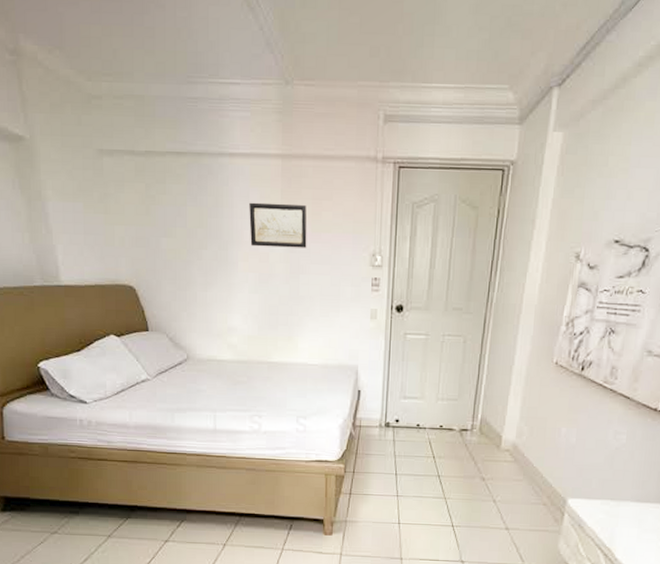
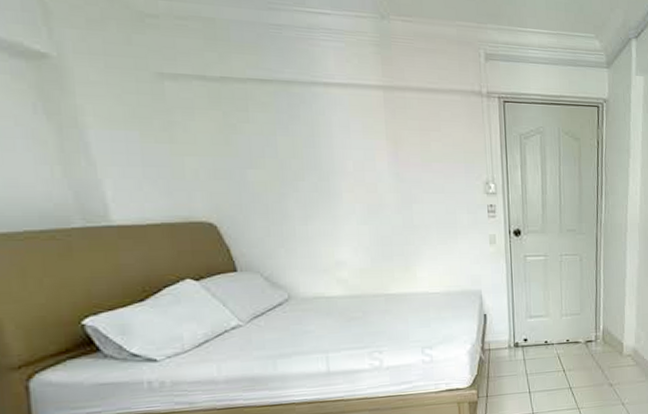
wall art: present [249,202,307,248] -> none [350,132,418,178]

